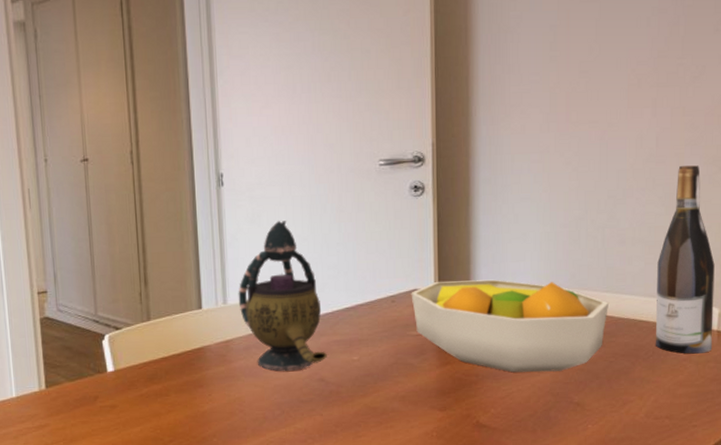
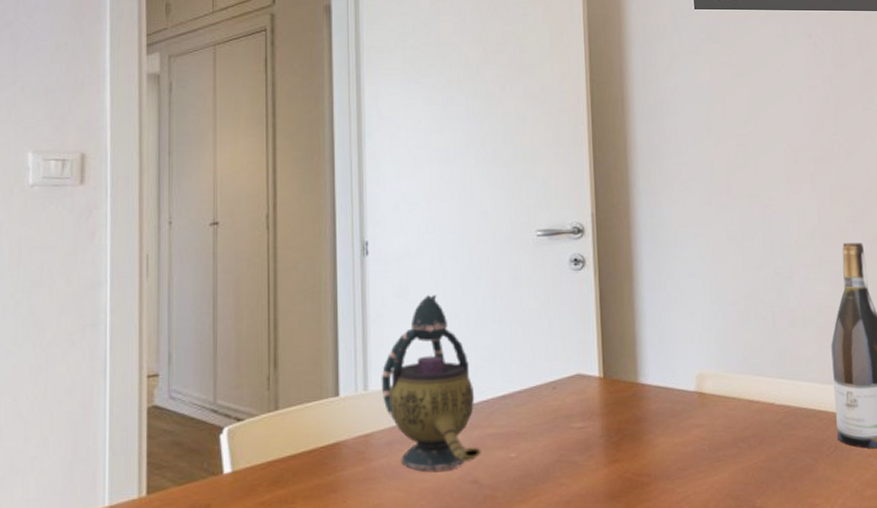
fruit bowl: present [411,279,609,373] -> none [573,363,785,472]

